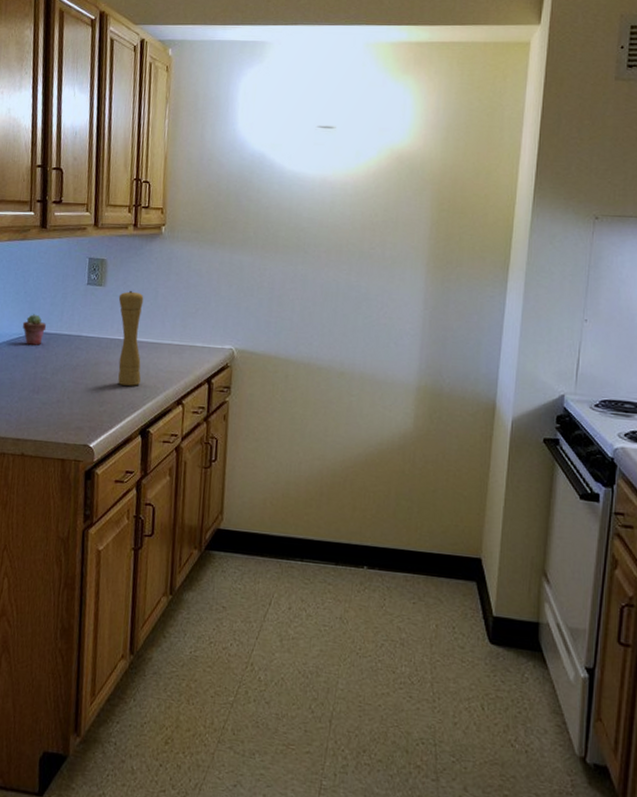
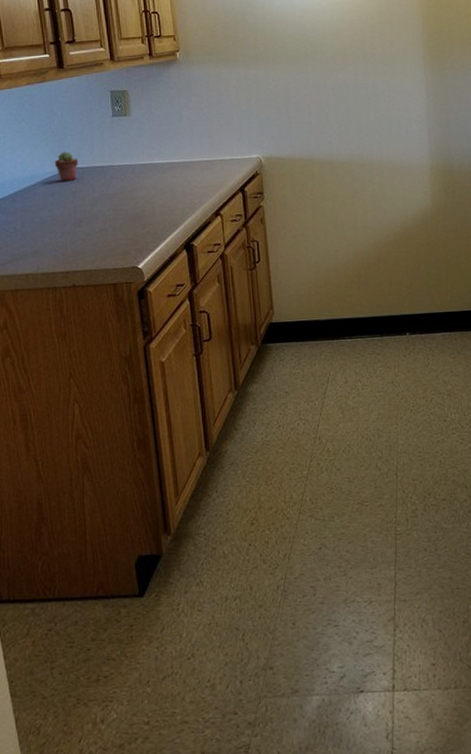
pepper mill: present [118,290,144,386] -> none [144,116,179,206]

